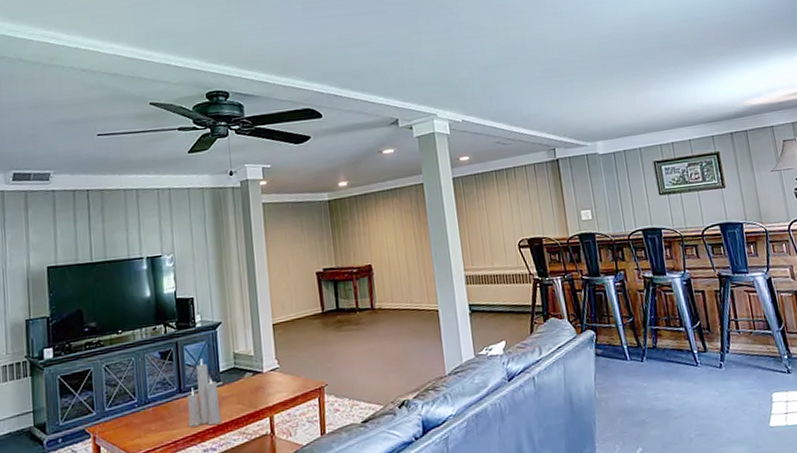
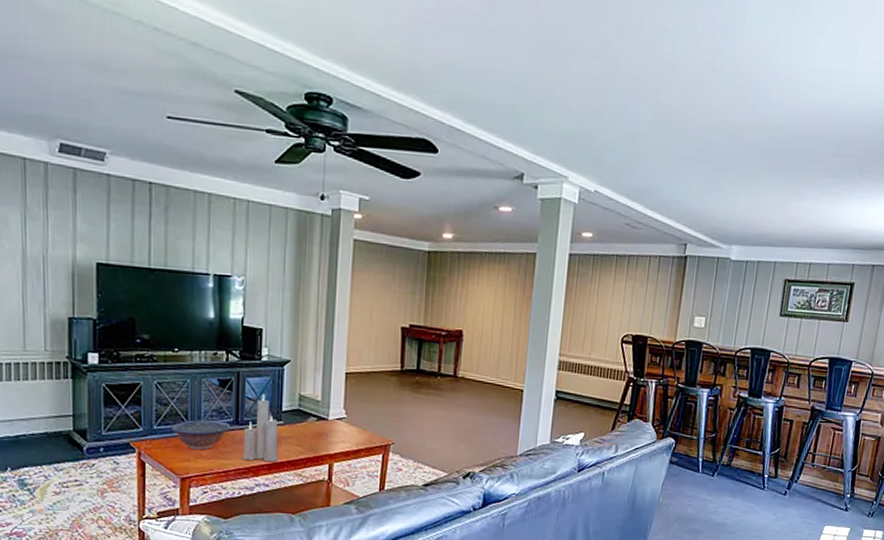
decorative bowl: none [120,392,175,426] -> present [170,420,231,451]

